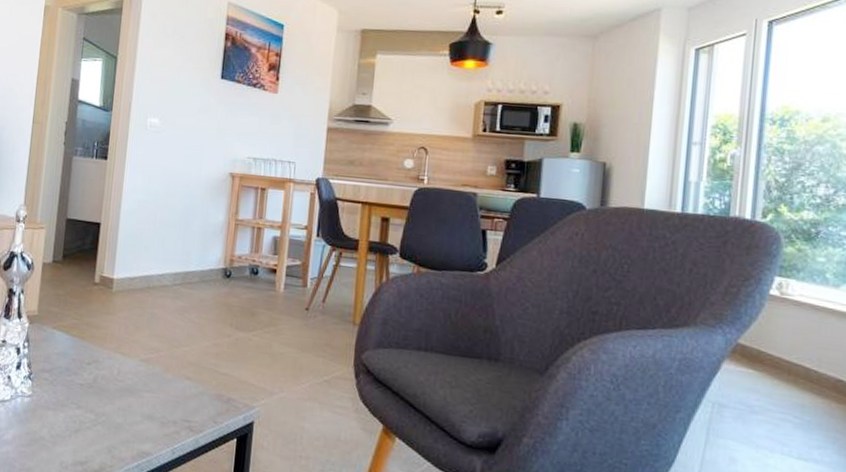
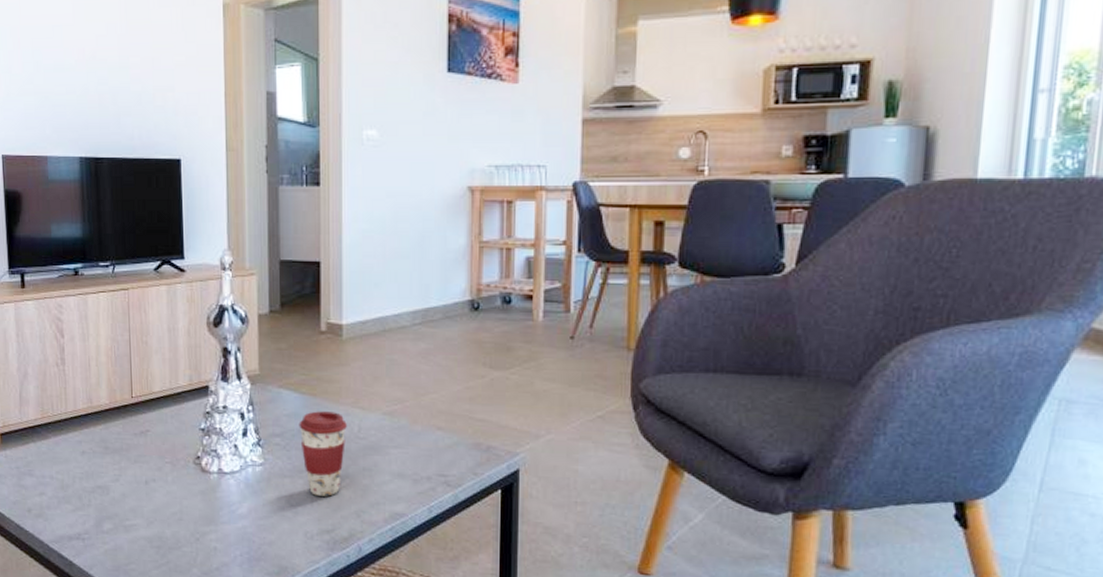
coffee cup: none [66,352,108,431] -> present [299,411,347,496]

